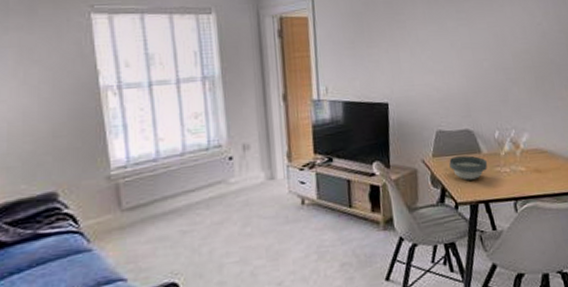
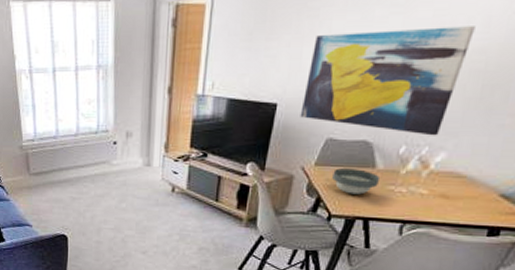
wall art: none [407,34,519,121] -> present [300,26,476,136]

